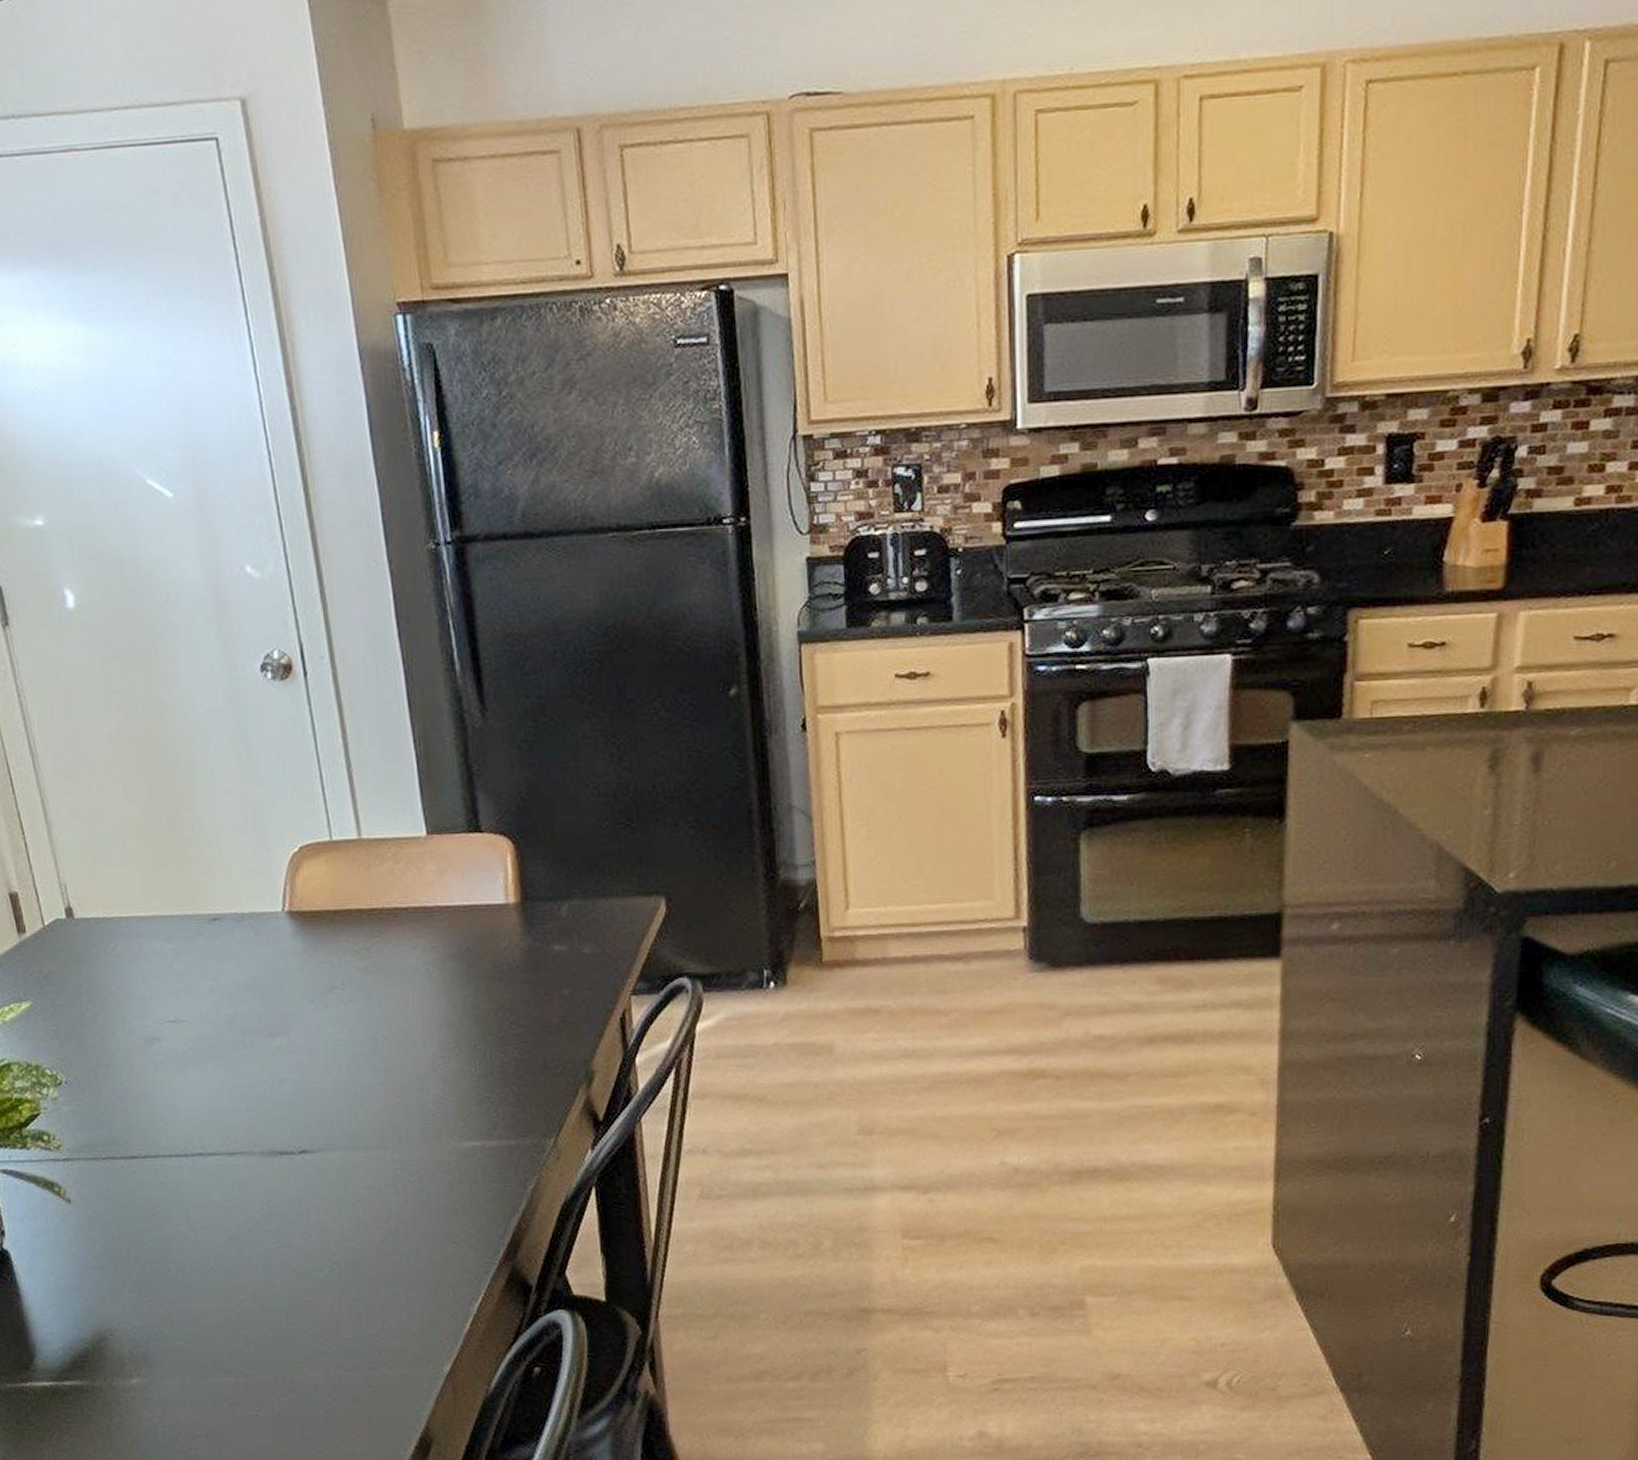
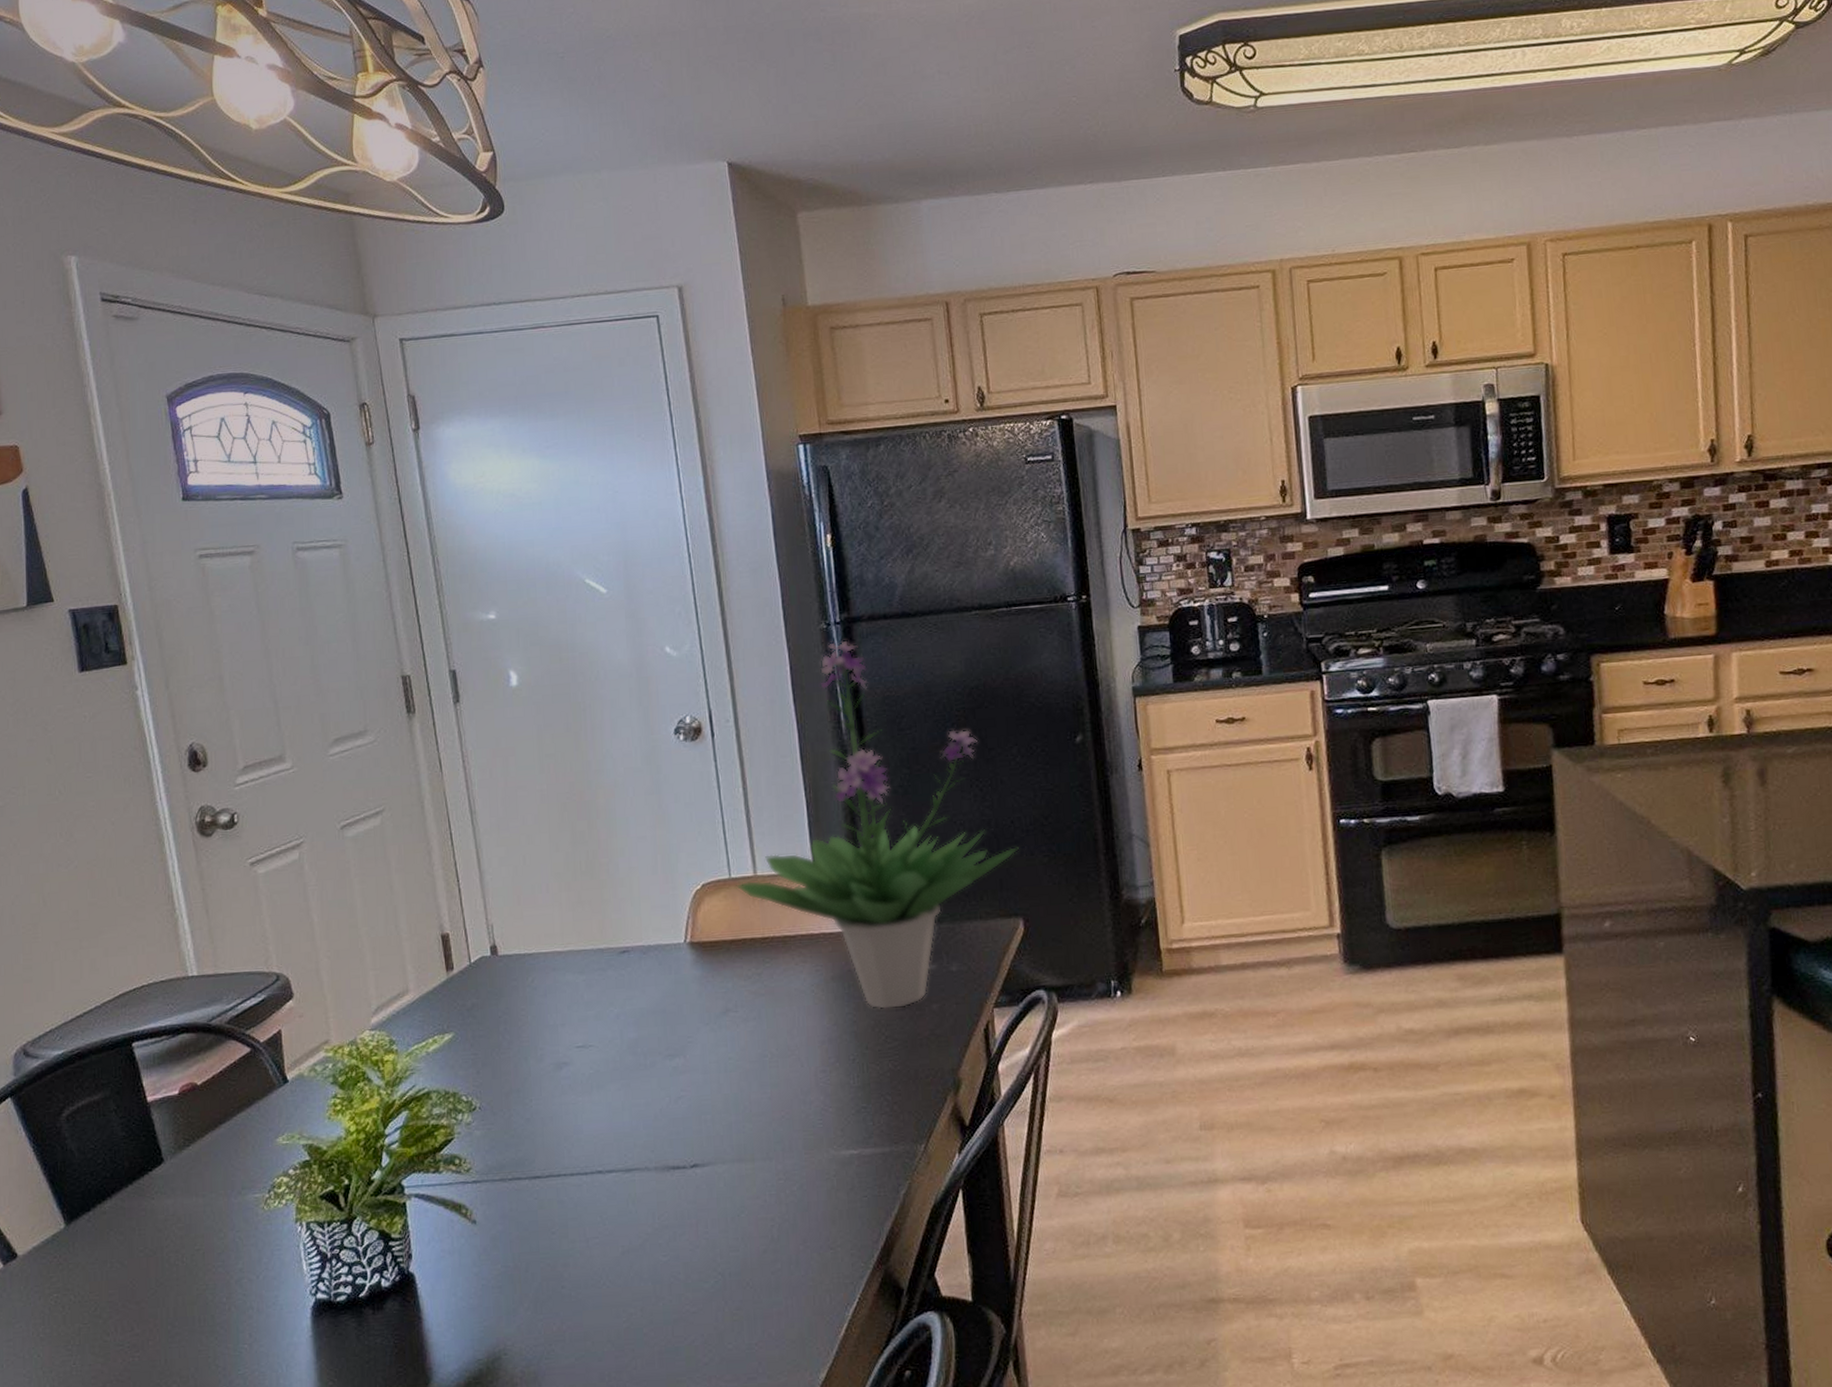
potted plant: none [338,565,661,994] -> present [736,641,1019,1010]

